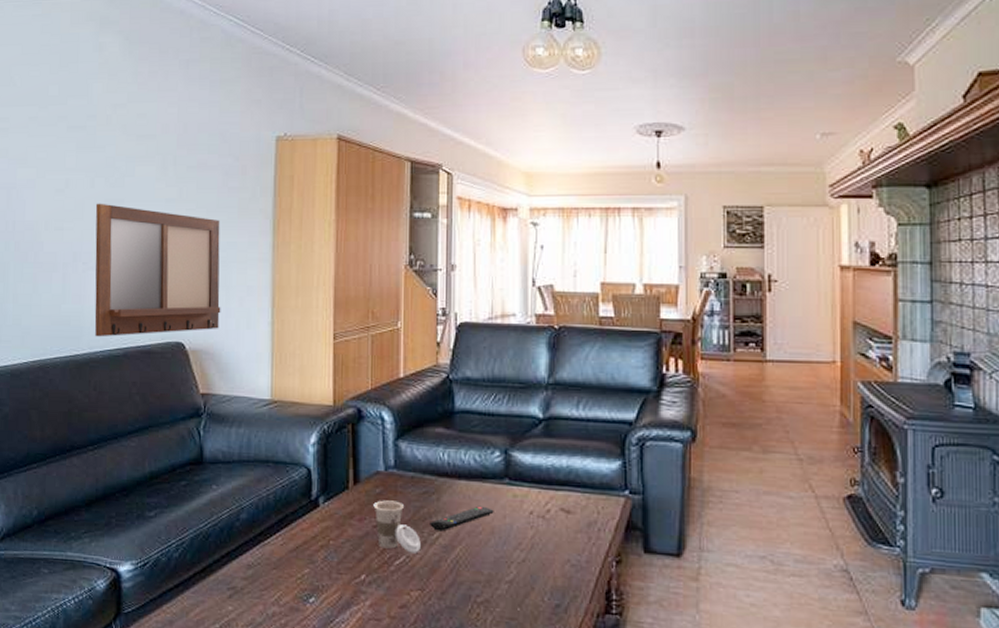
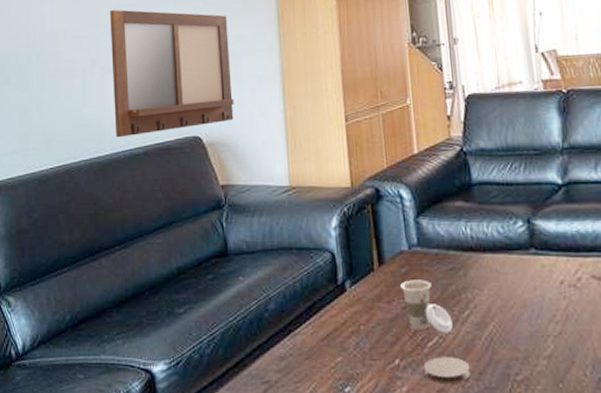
coaster: none [388,575,433,602] -> present [423,356,471,385]
remote control: present [430,505,494,532] -> none [459,278,524,308]

